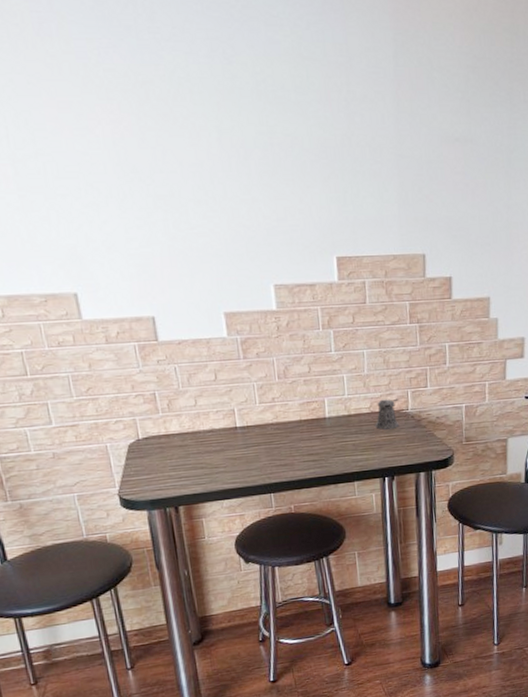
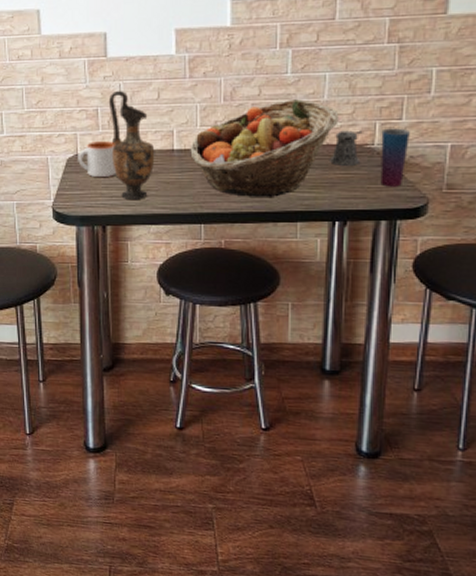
mug: none [139,424,183,461] -> present [78,141,117,178]
vase: none [165,373,220,479] -> present [108,90,155,199]
fruit basket: none [252,374,379,464] -> present [190,99,339,199]
cup: none [412,394,435,444] -> present [380,128,410,187]

